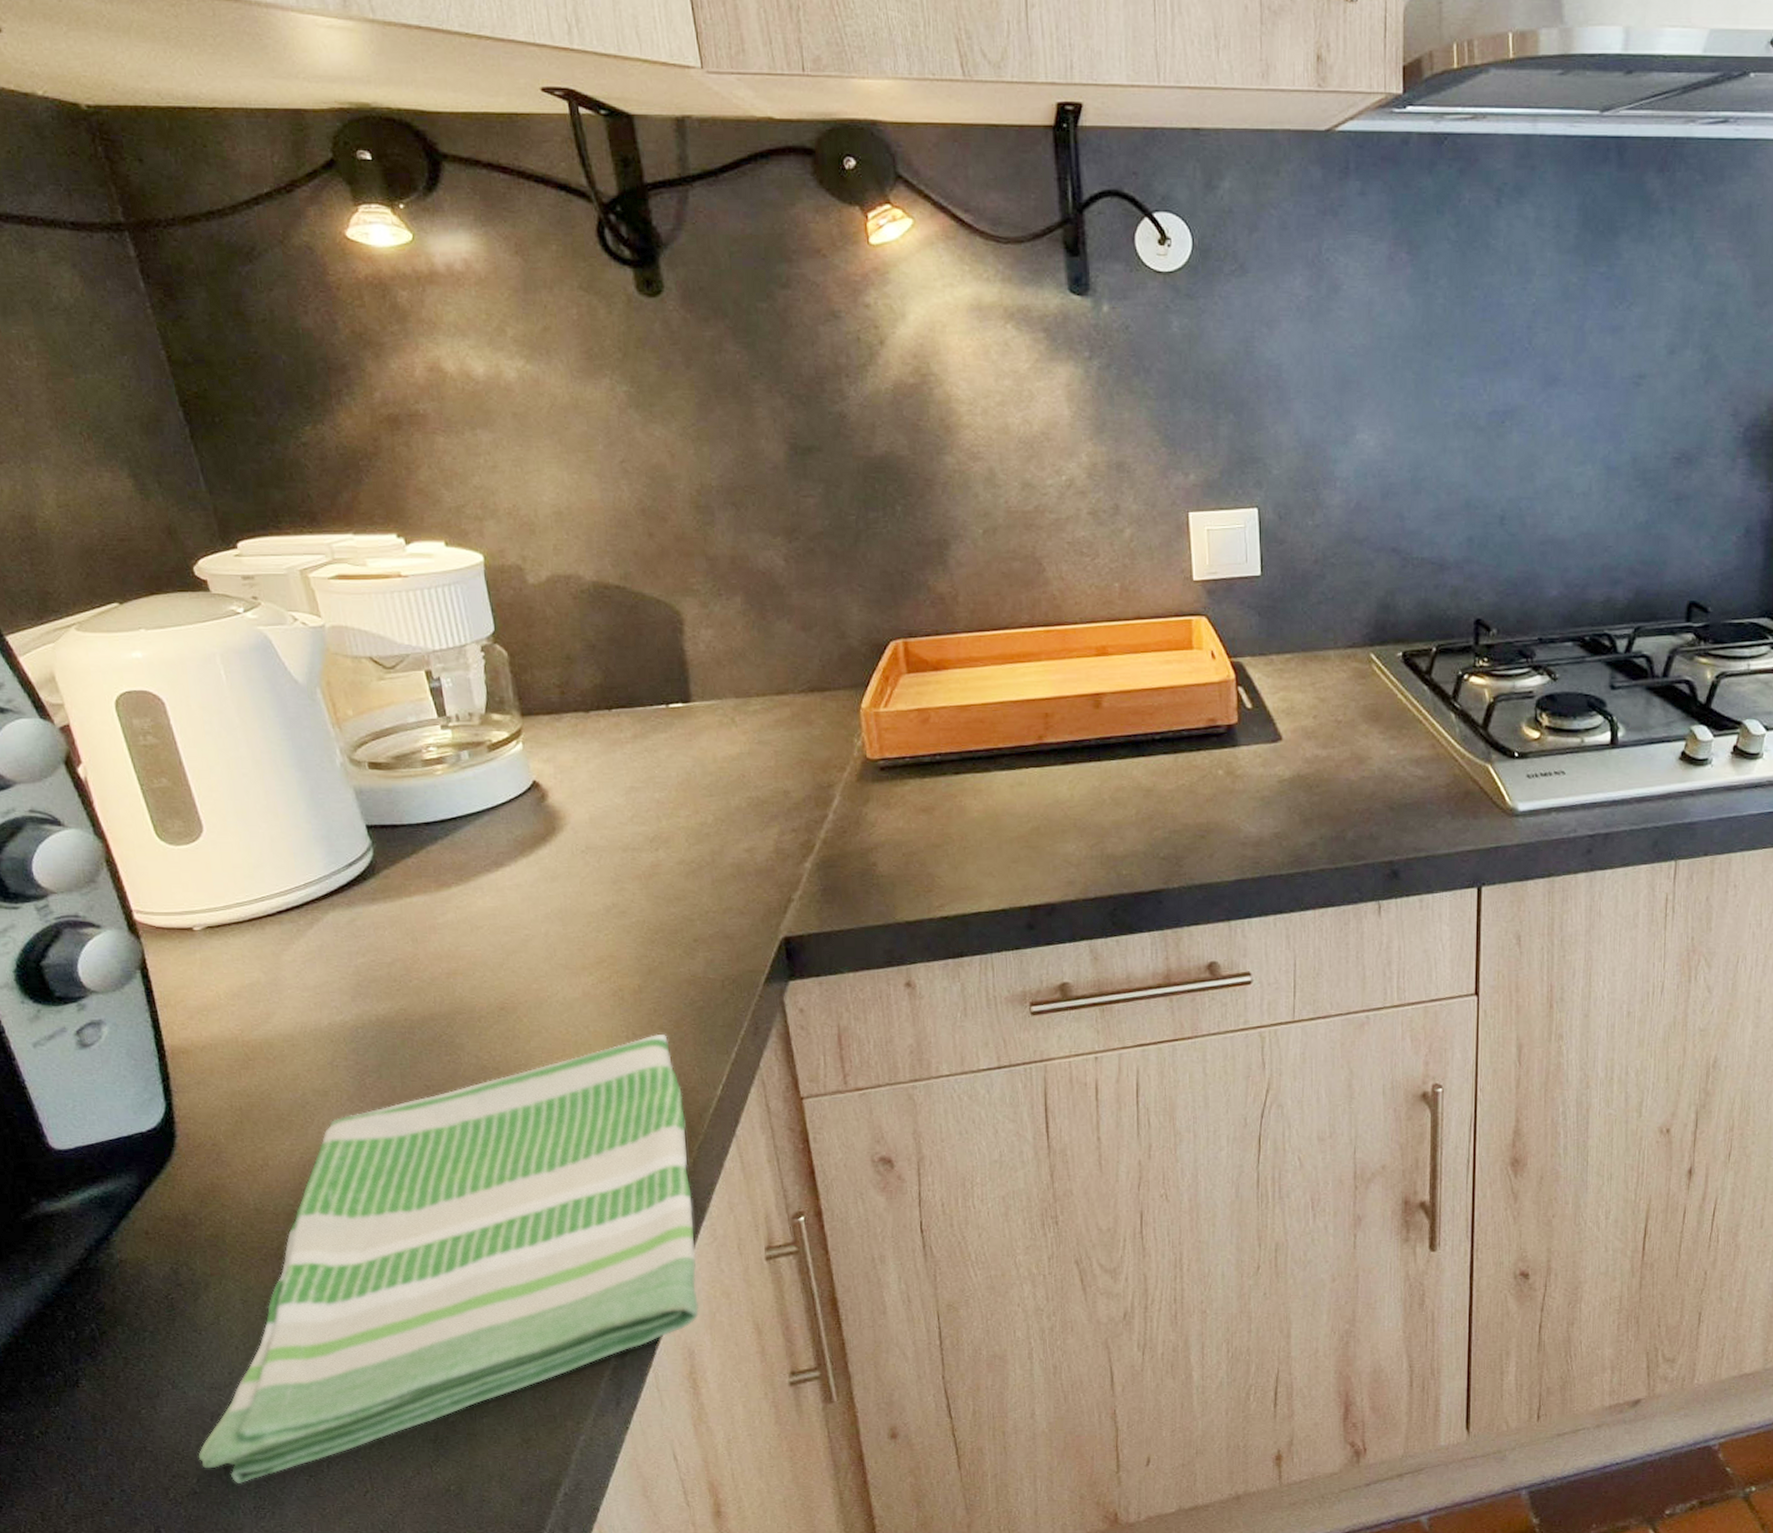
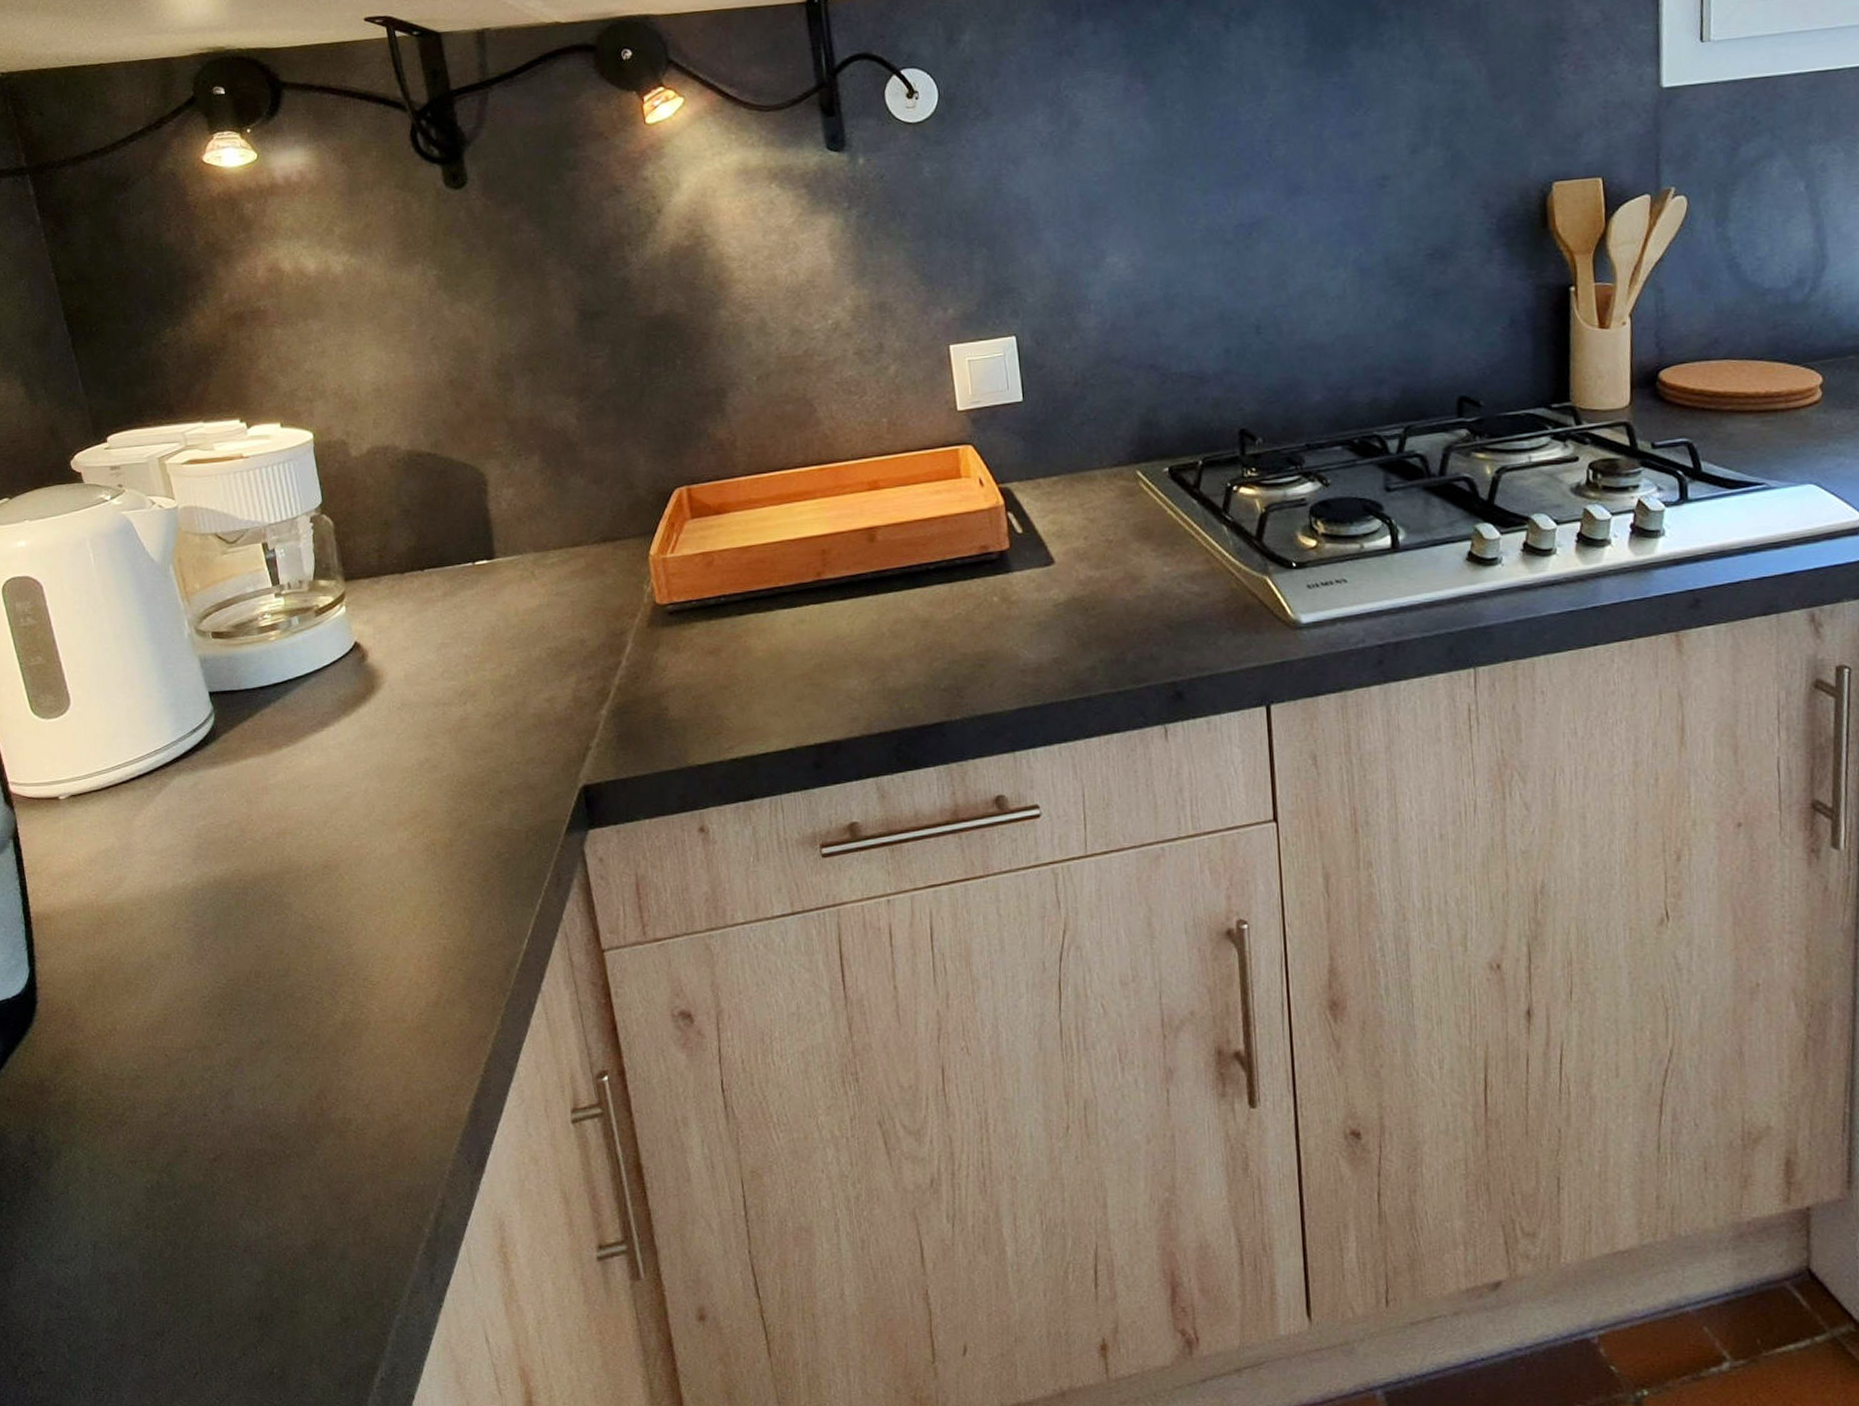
dish towel: present [198,1033,700,1485] -> none [45,887,509,1364]

